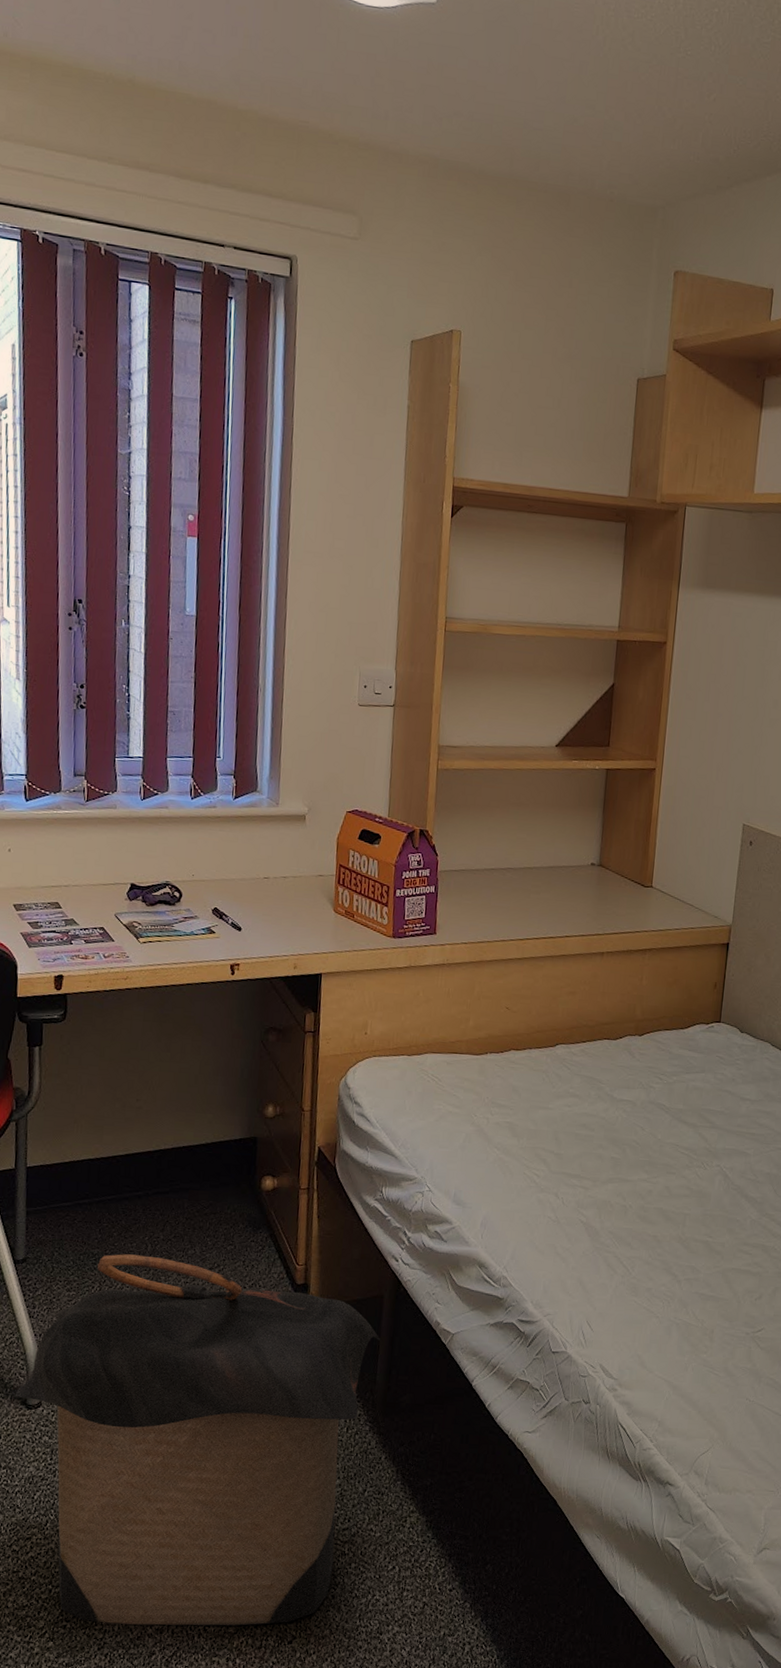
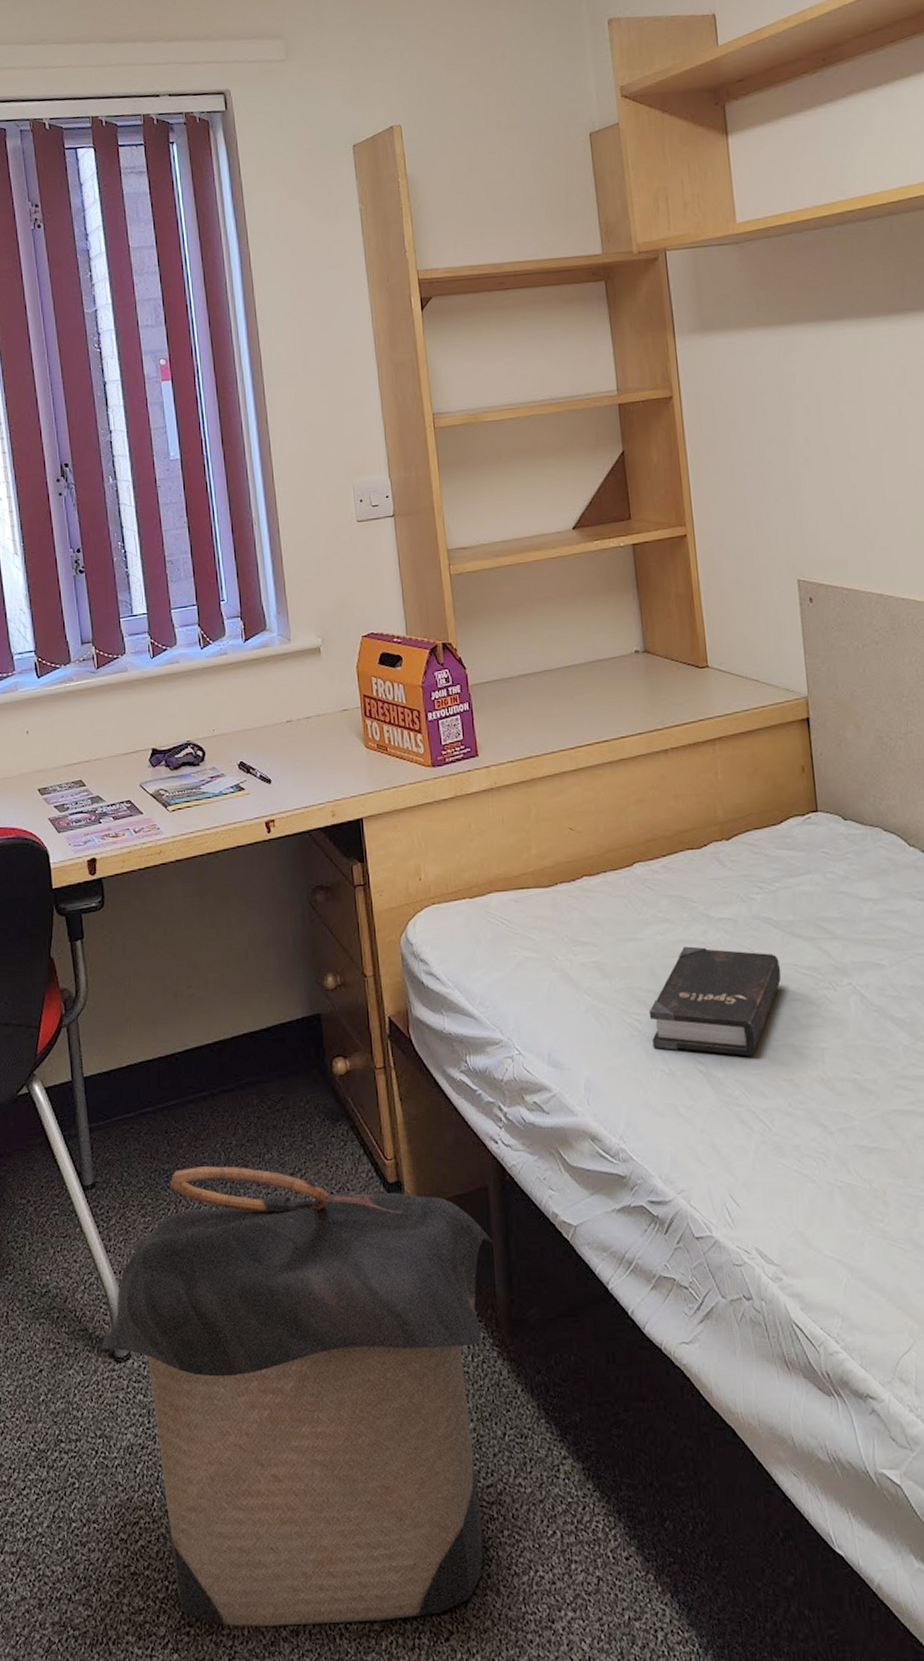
hardback book: none [545,1119,665,1214] -> present [648,946,782,1056]

